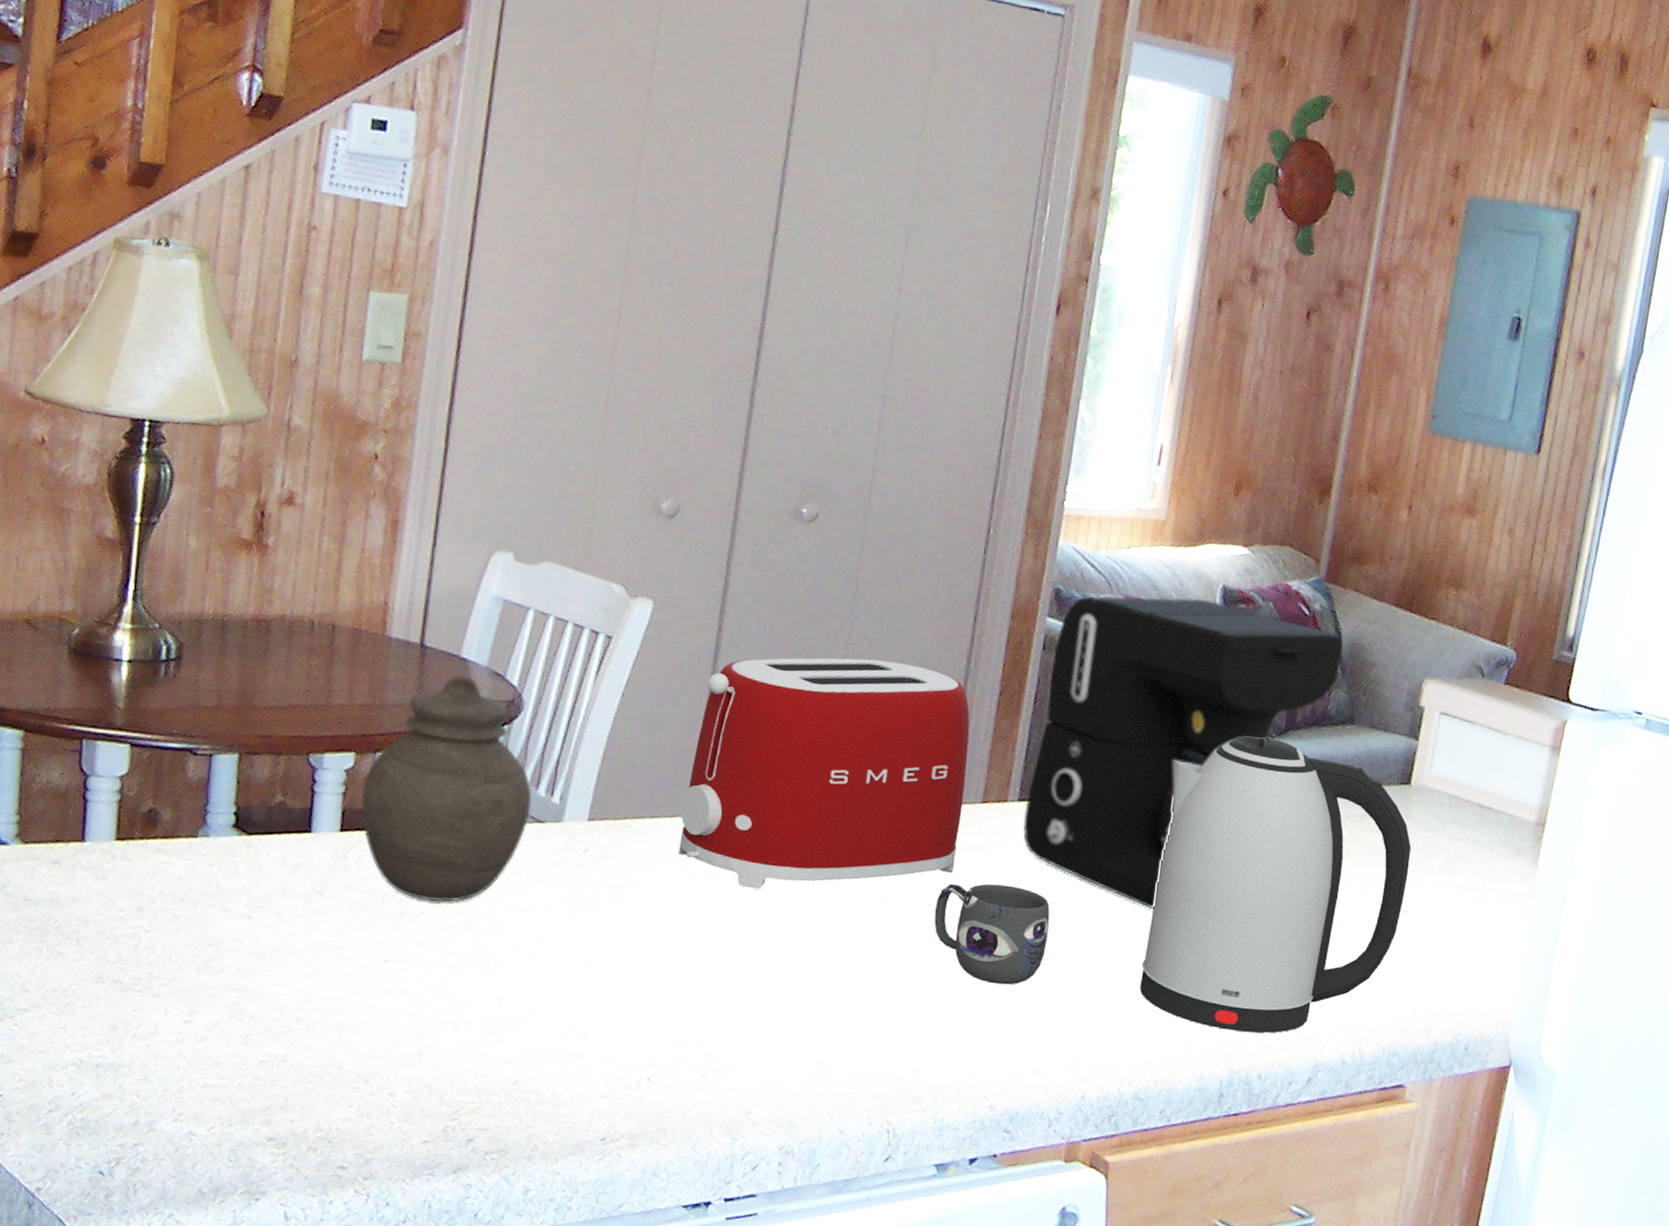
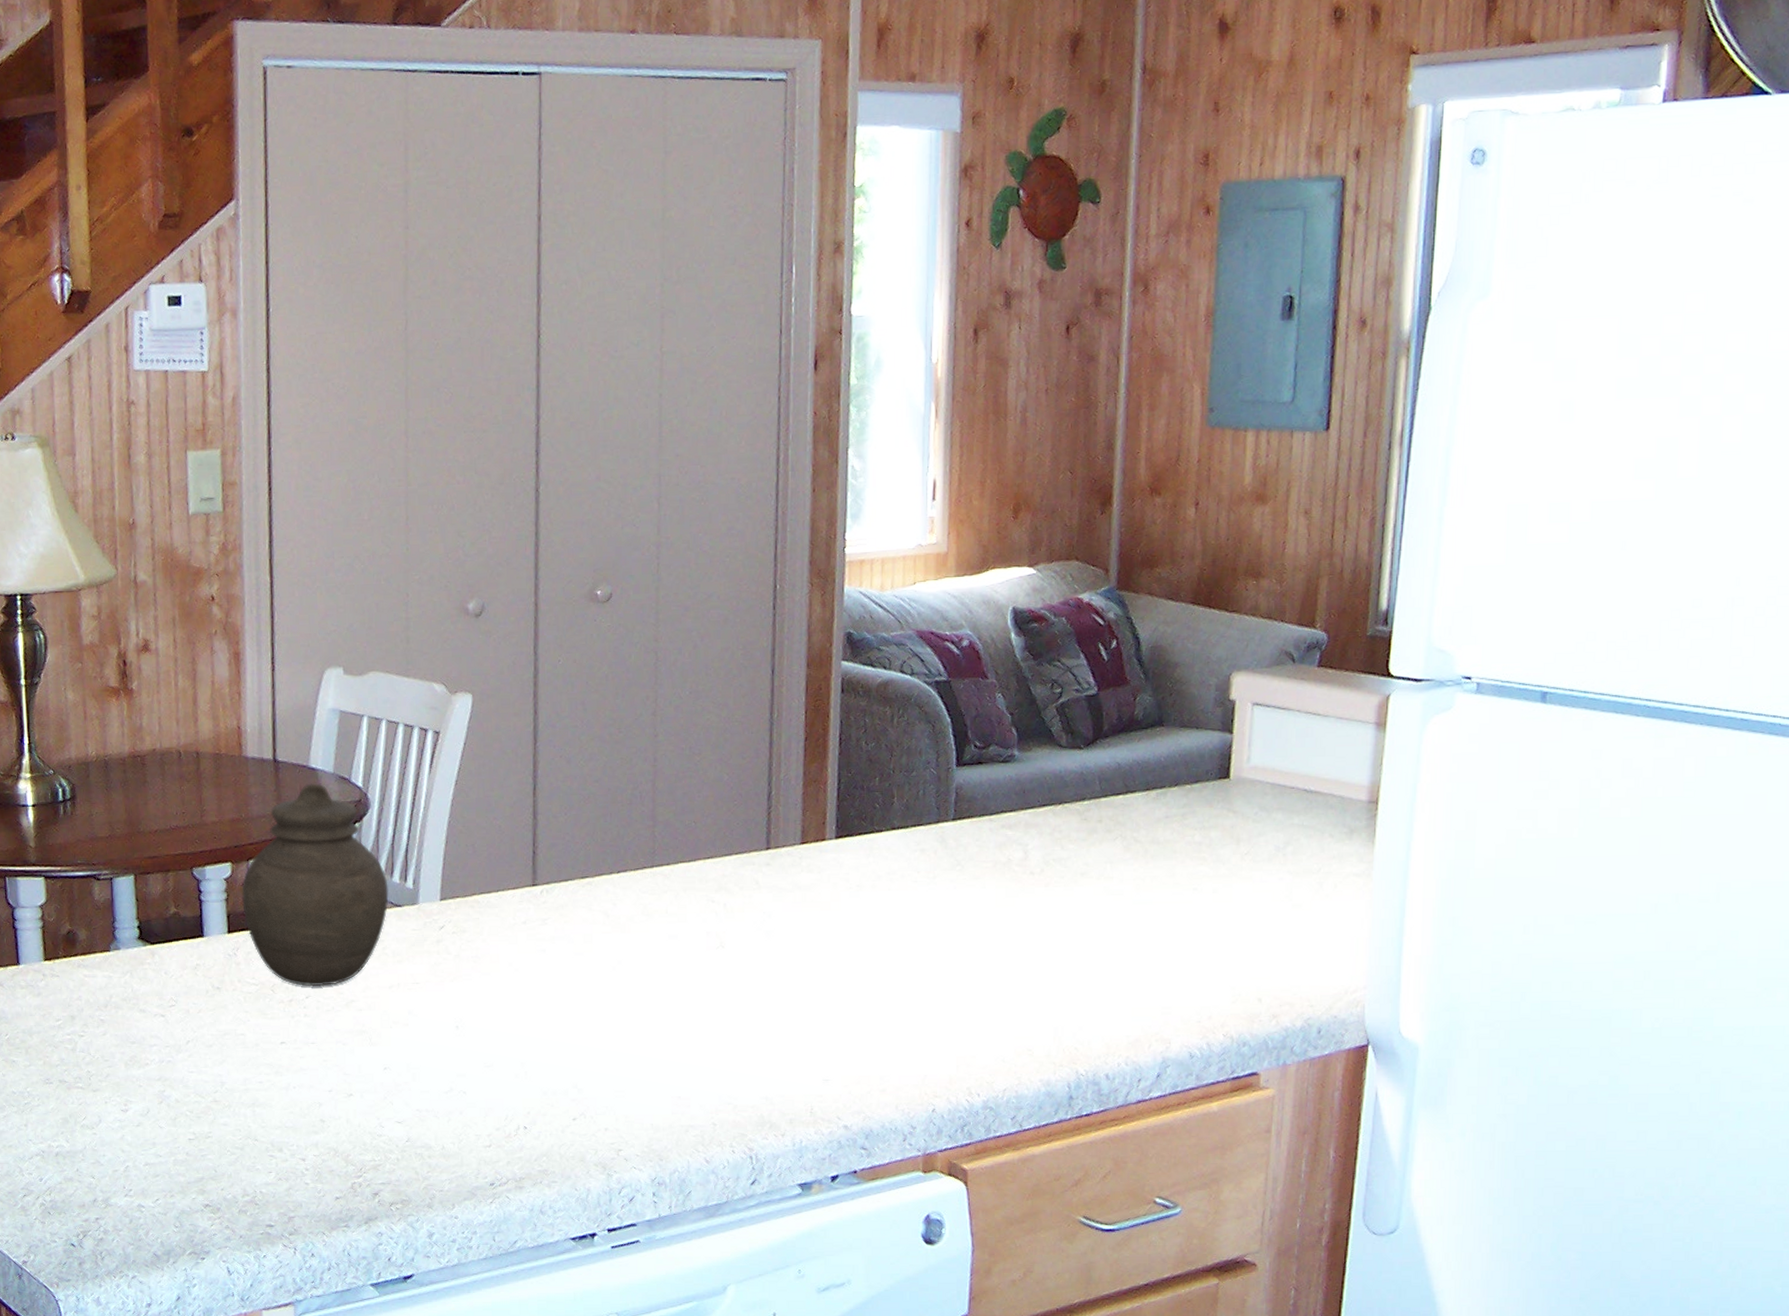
toaster: present [678,657,970,889] -> none [521,722,783,946]
mug: present [934,883,1050,985] -> none [768,918,880,1012]
coffee maker: present [1023,596,1343,910] -> none [843,623,1143,927]
kettle: present [1140,737,1412,1033] -> none [976,749,1238,1036]

